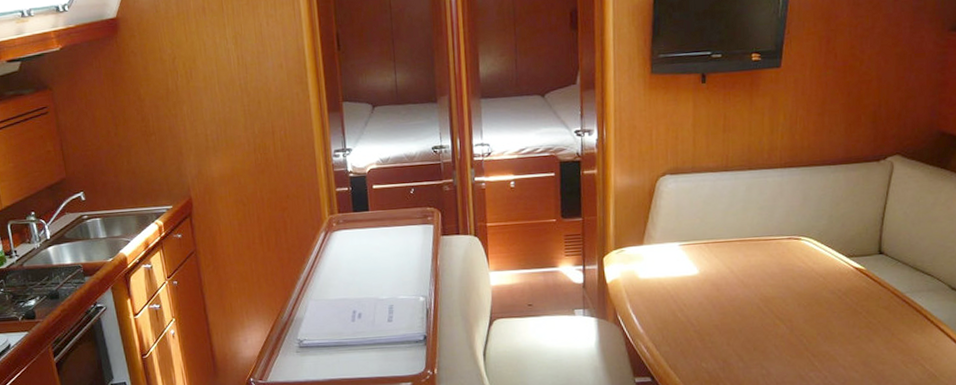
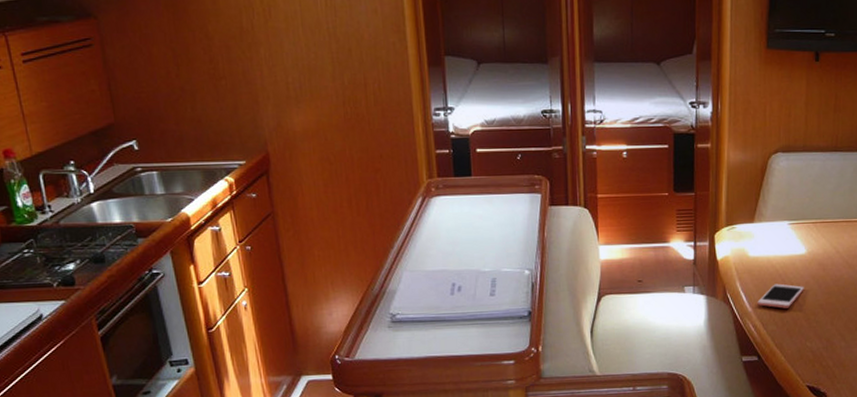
cell phone: none [649,304,698,330] -> present [757,283,804,309]

